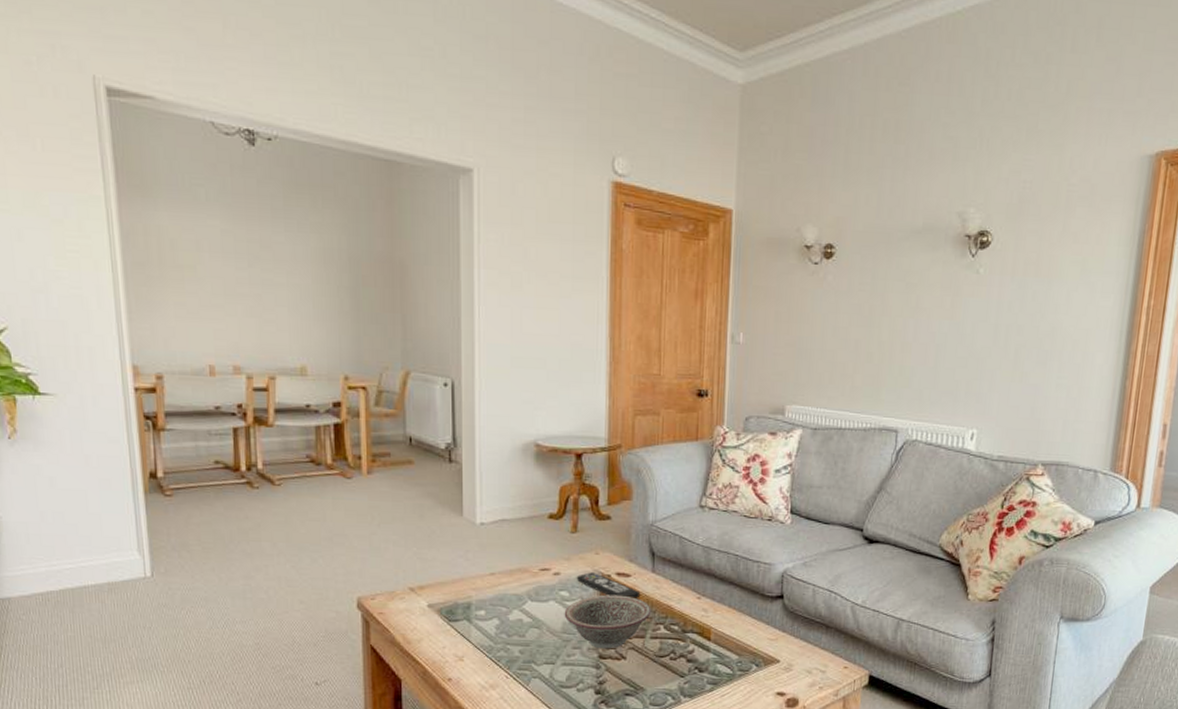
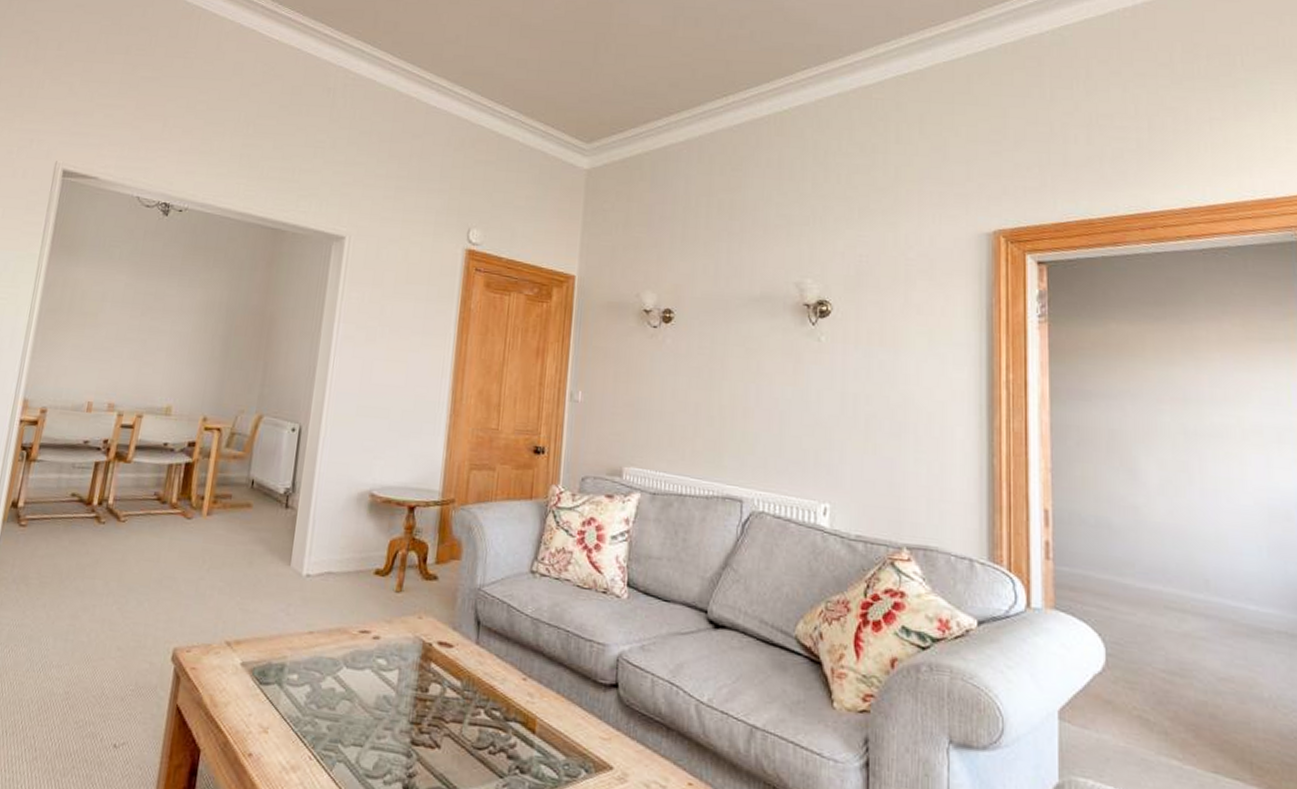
decorative bowl: present [564,594,652,649] -> none [379,666,473,734]
remote control: present [576,572,641,600] -> none [395,638,462,676]

